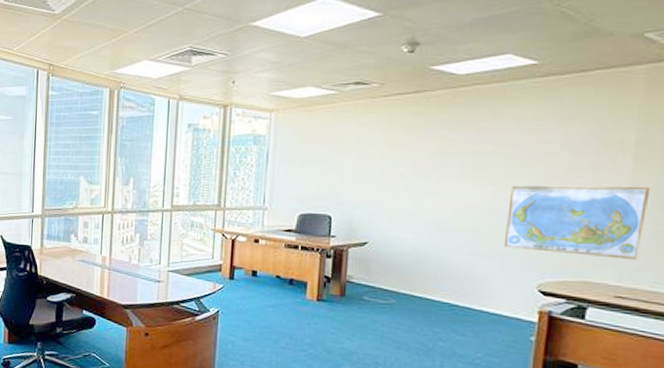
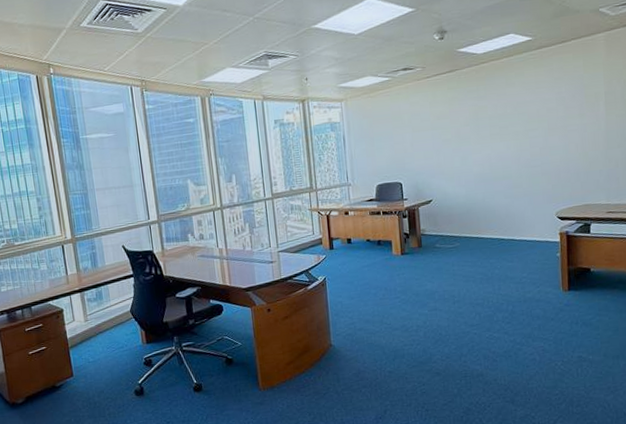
world map: present [503,185,651,260] -> none [528,125,619,188]

